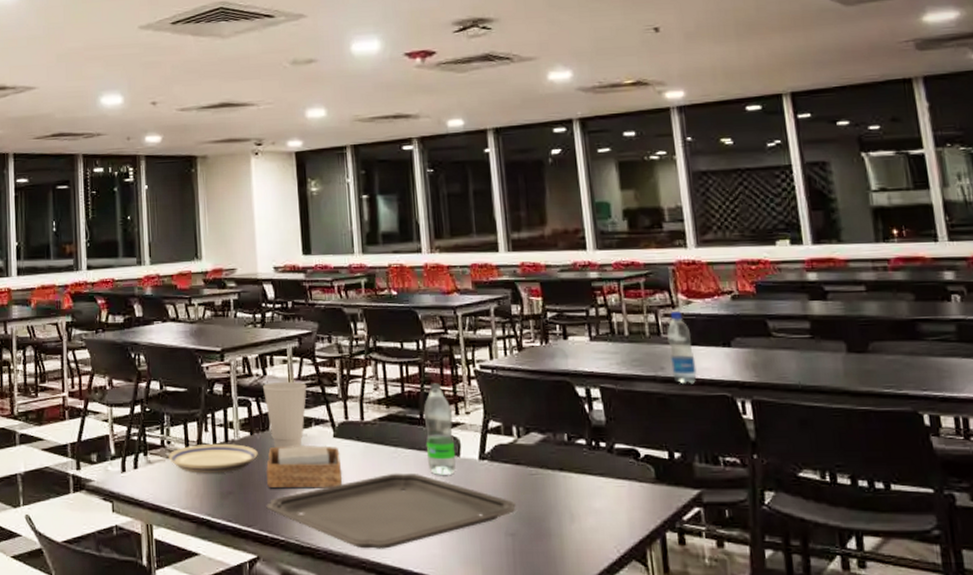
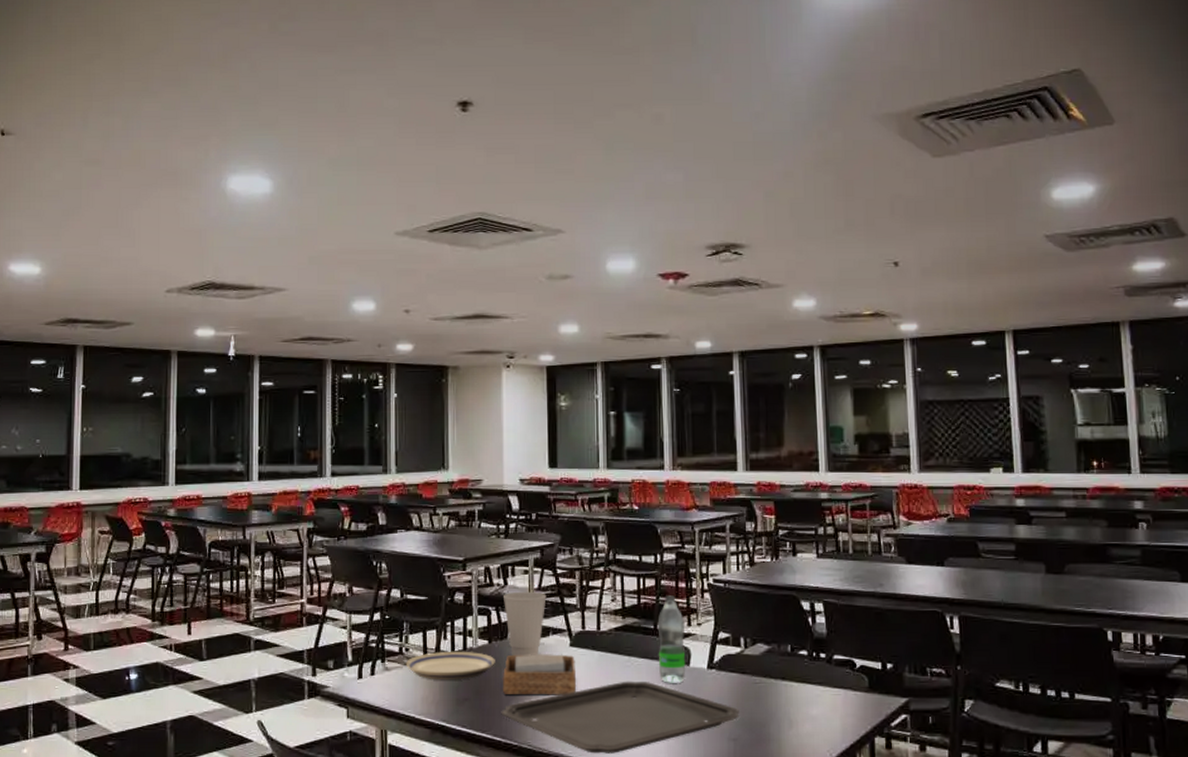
bottle: present [667,312,697,384] -> none [888,532,912,600]

